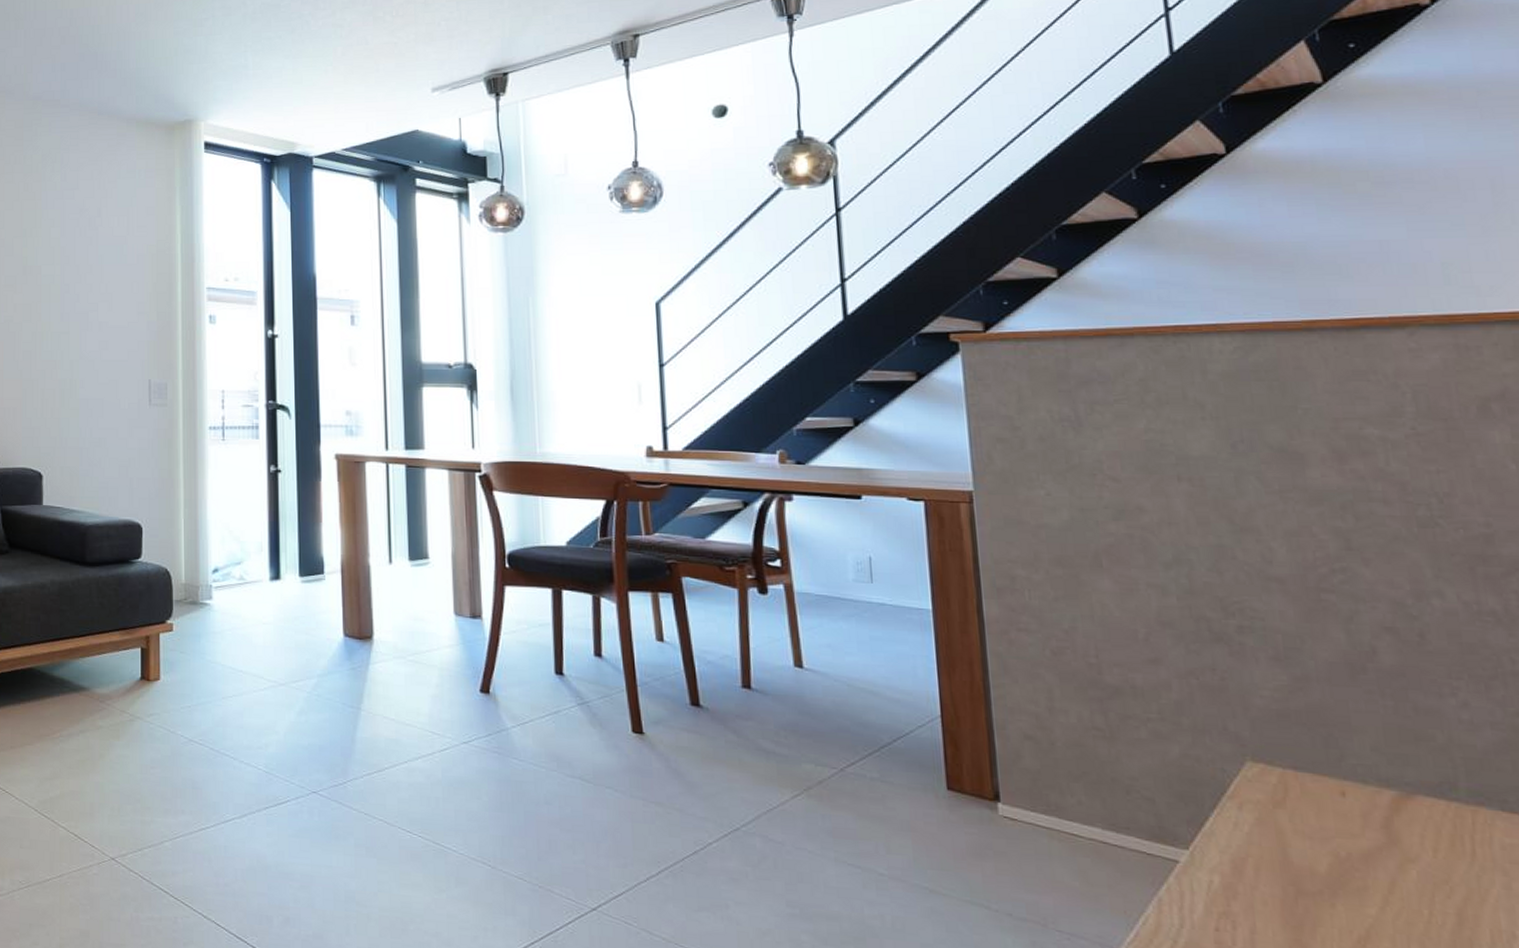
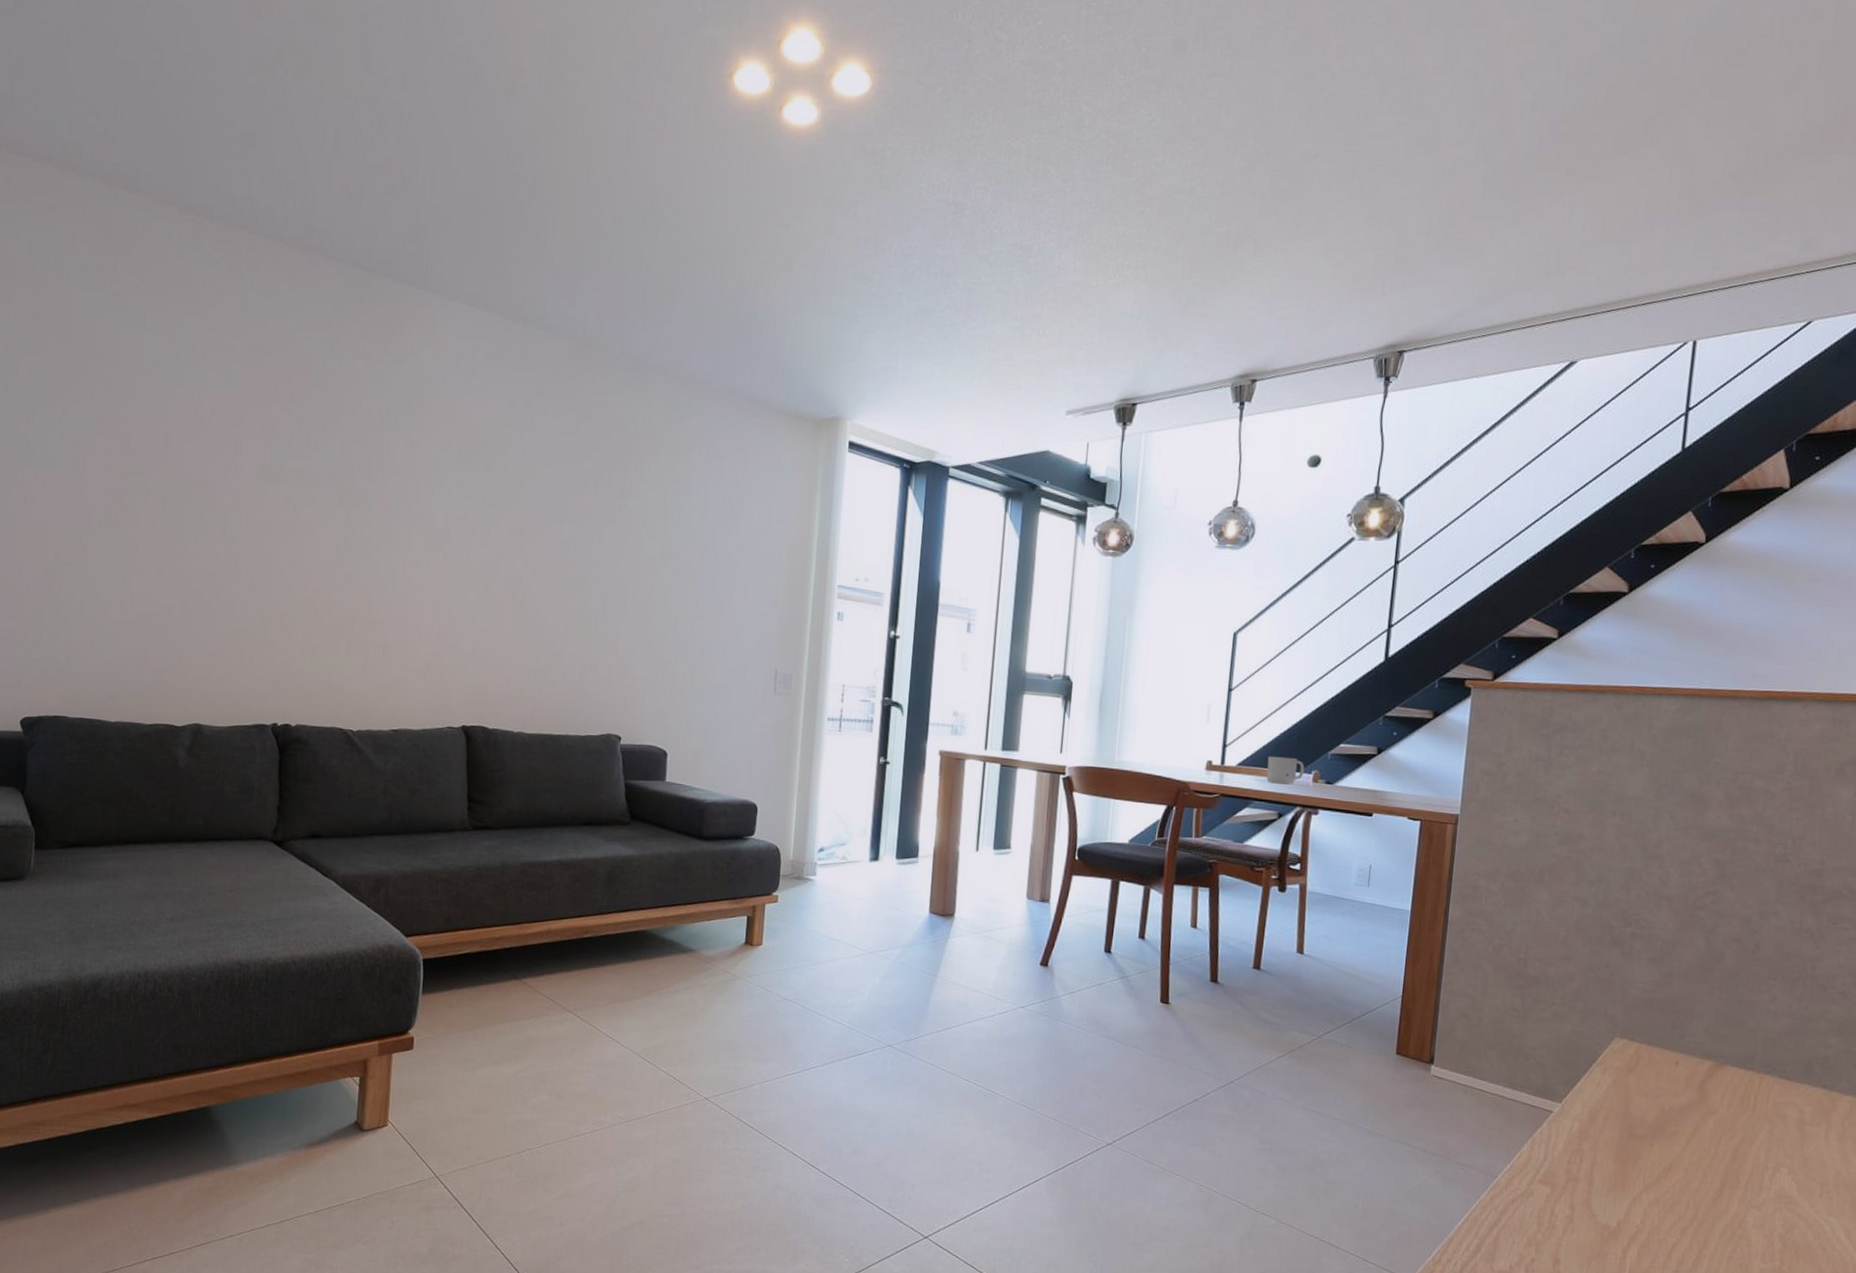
mug: none [719,436,767,468] -> present [1266,755,1305,785]

